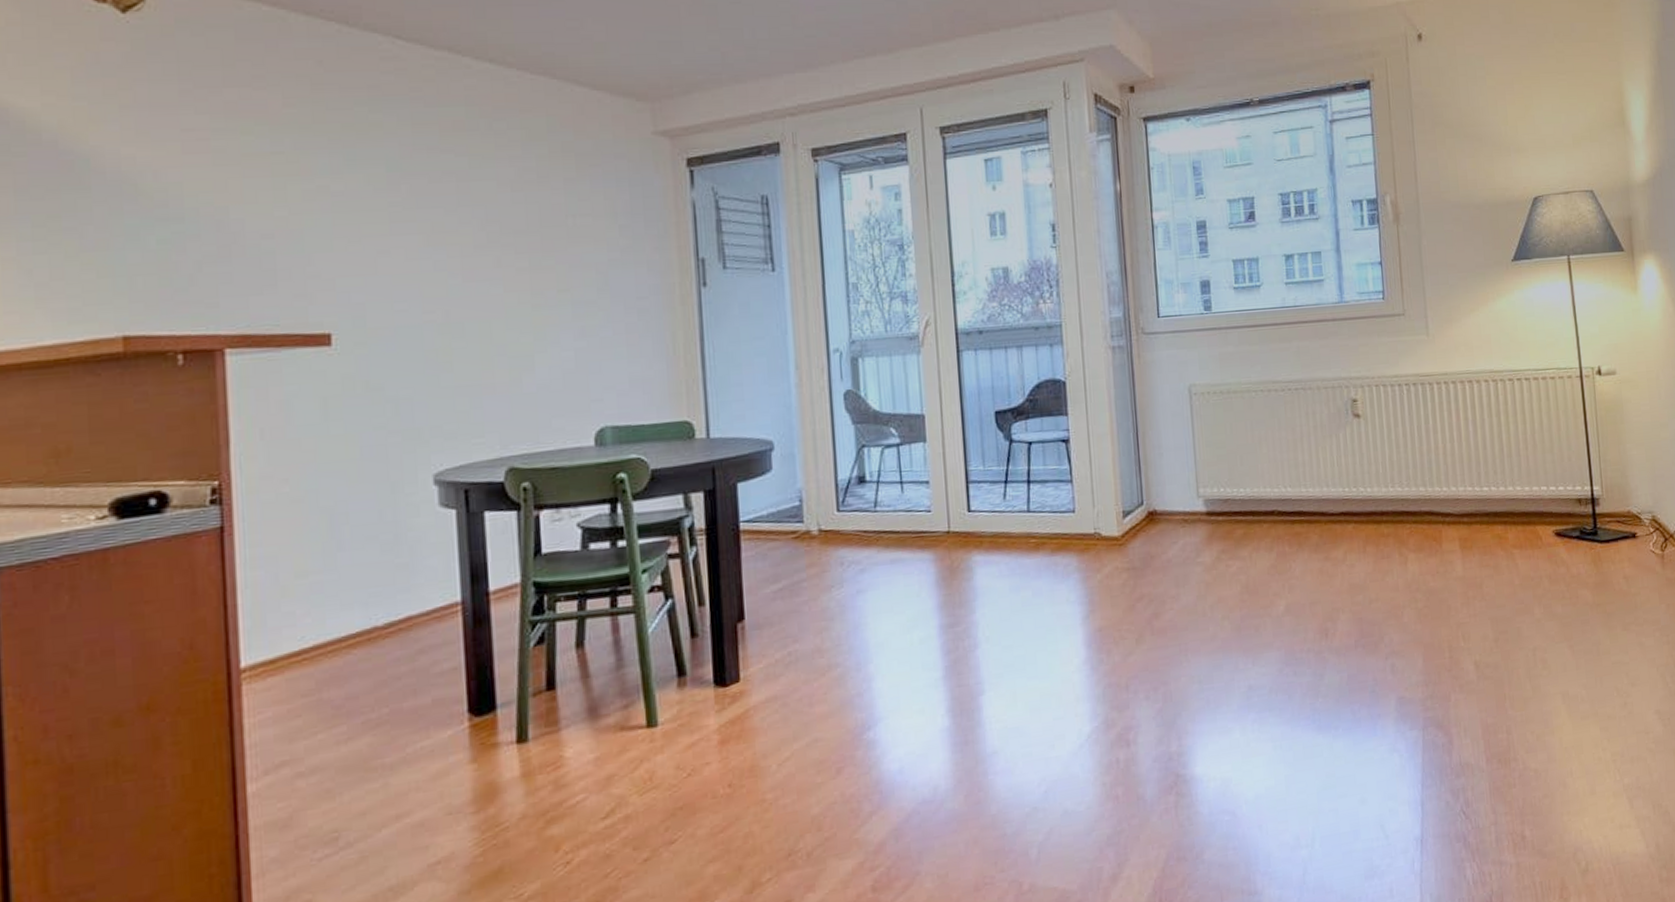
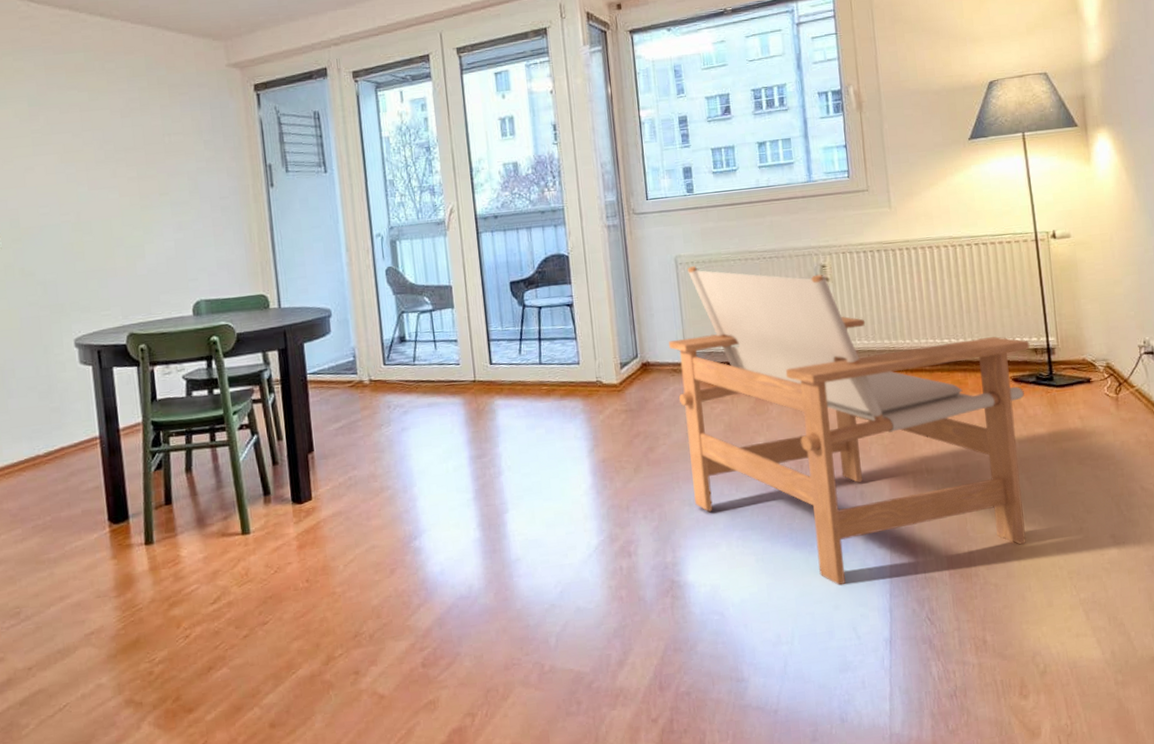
lounge chair: none [1179,397,1574,776] -> present [669,266,1030,586]

